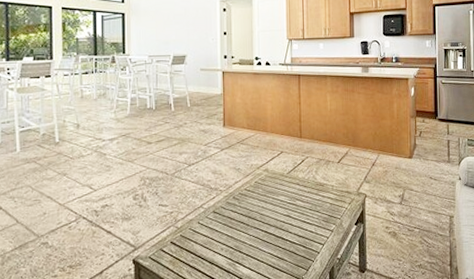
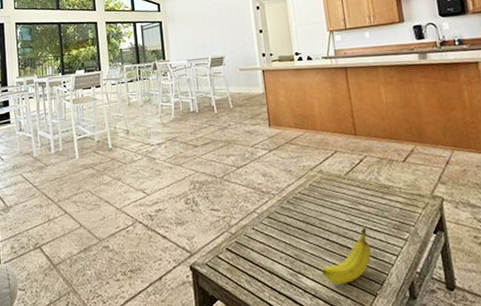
fruit: none [257,220,302,272] -> present [321,227,371,285]

